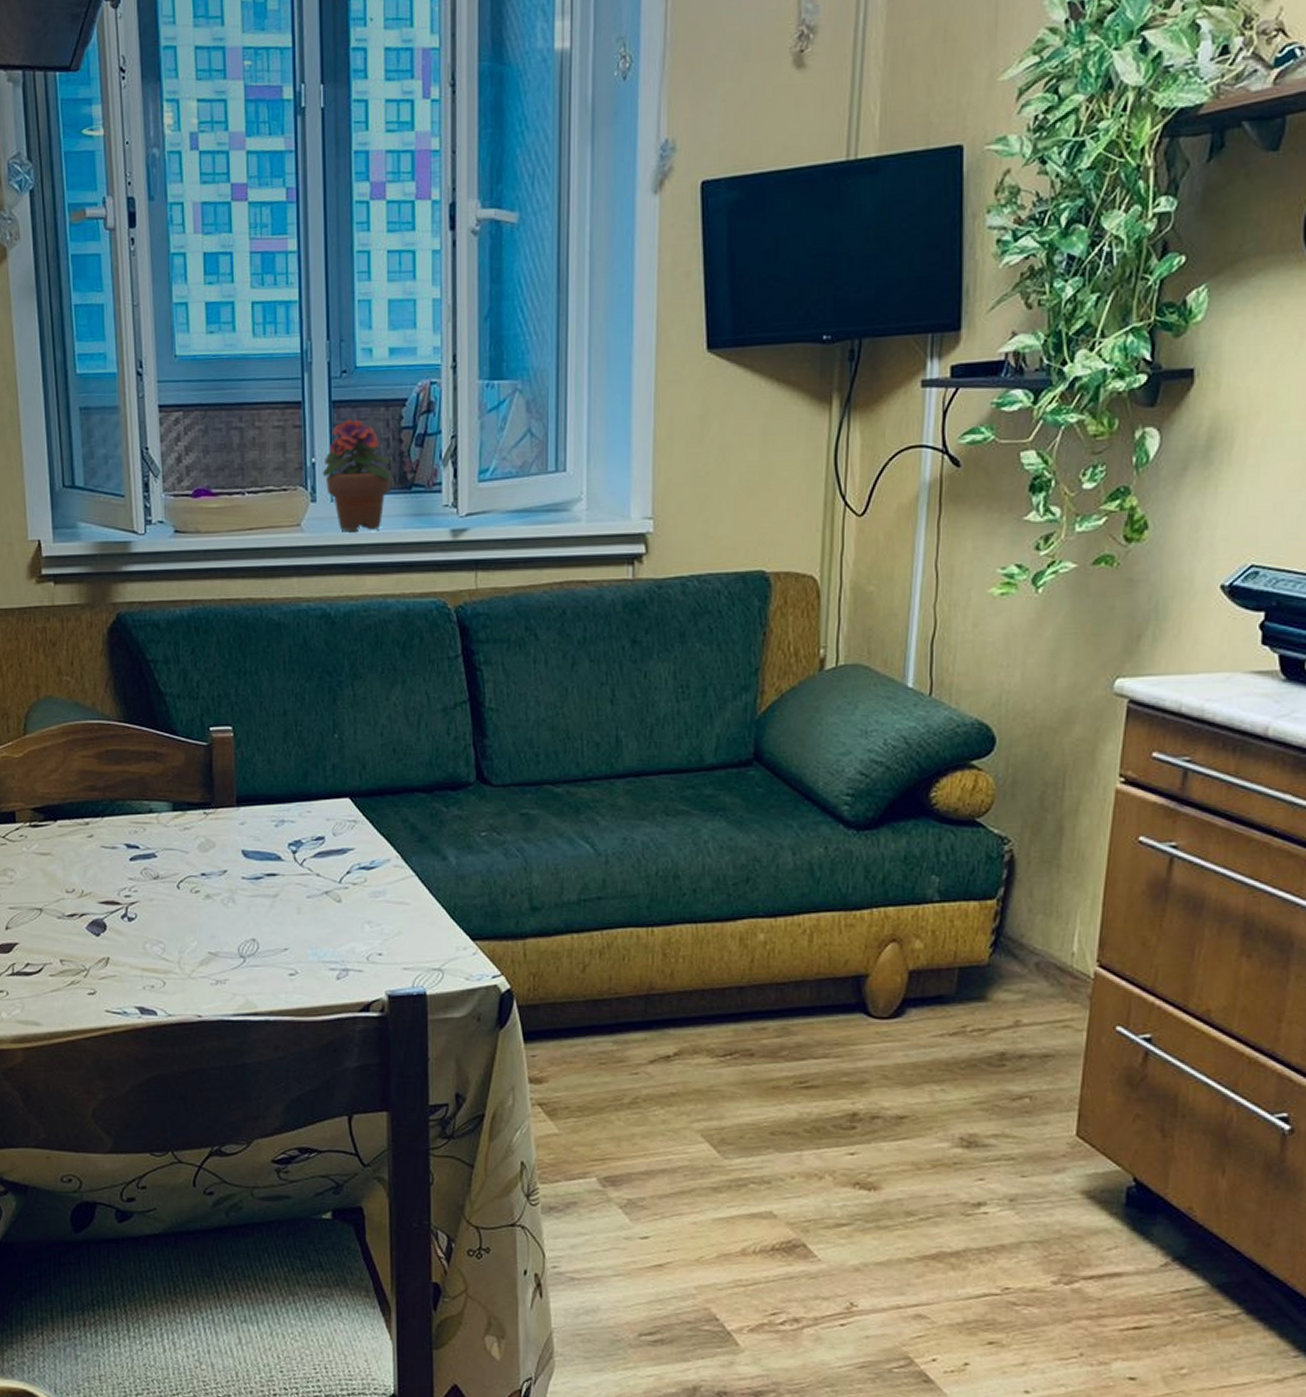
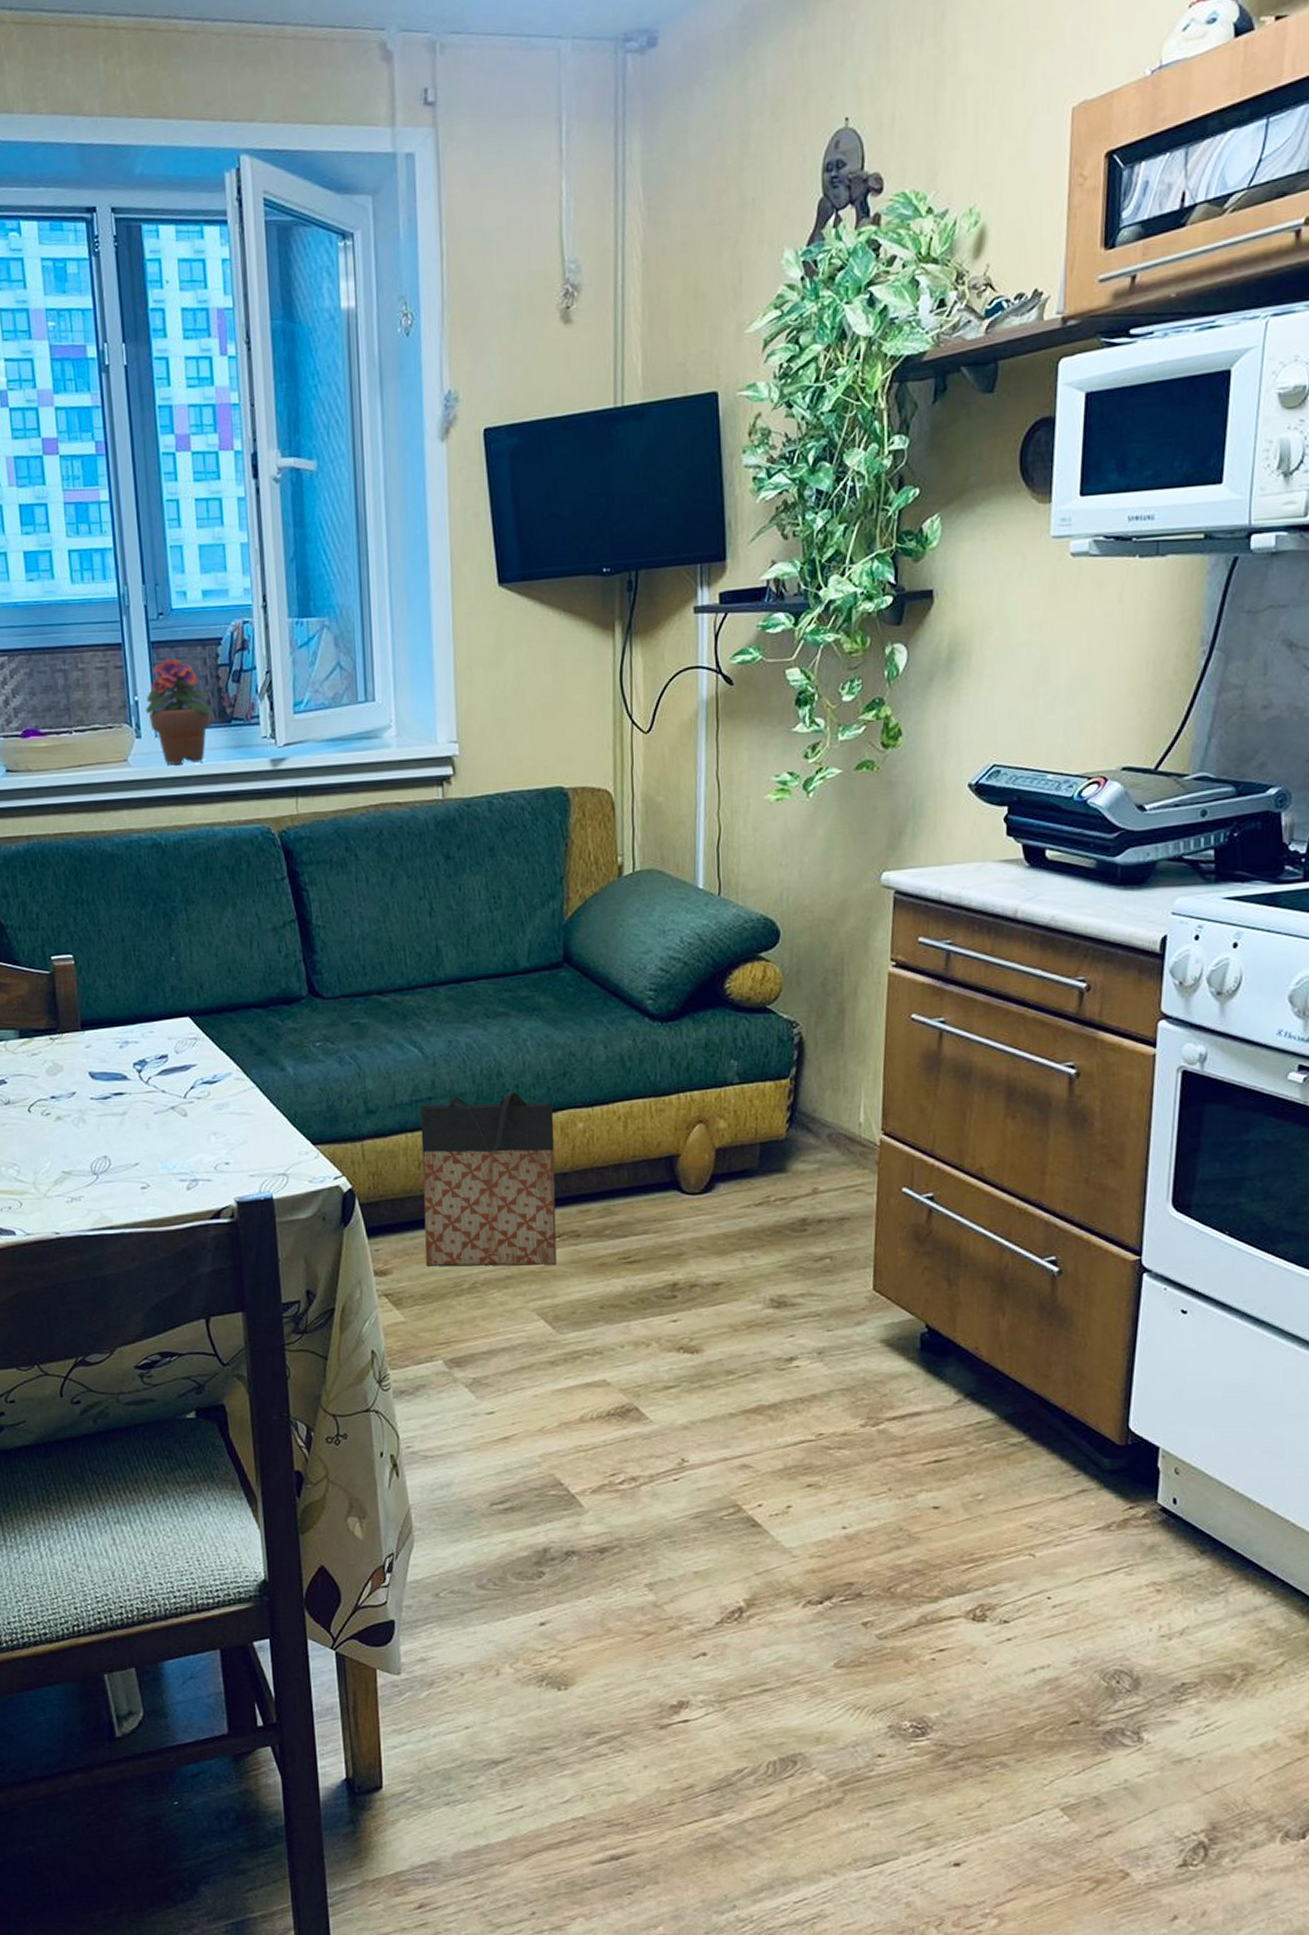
bag: none [584,897,733,1084] -> present [420,1092,557,1266]

